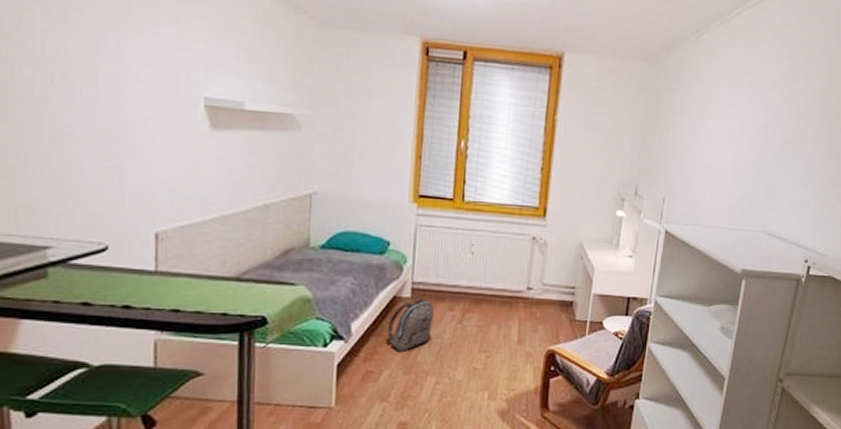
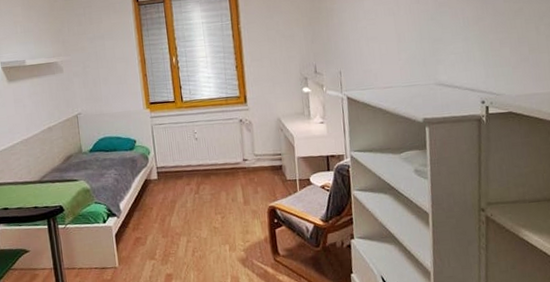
backpack: present [386,297,434,353] -> none [145,177,177,221]

